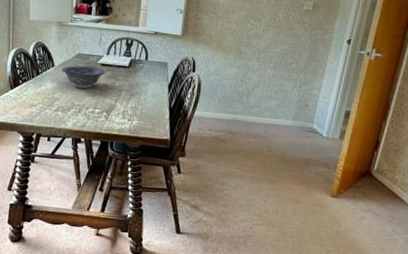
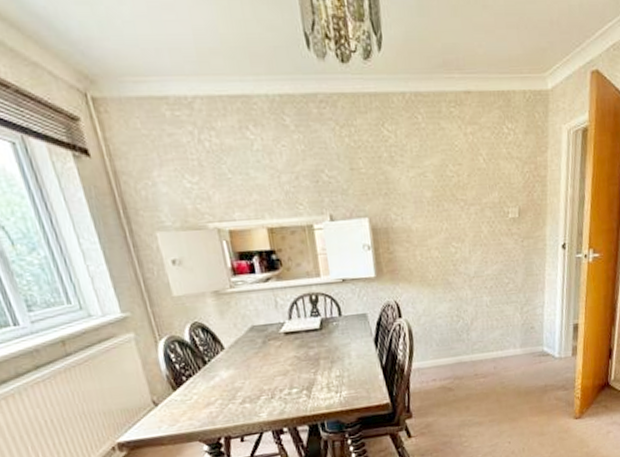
decorative bowl: present [61,65,105,88] -> none [234,338,293,369]

